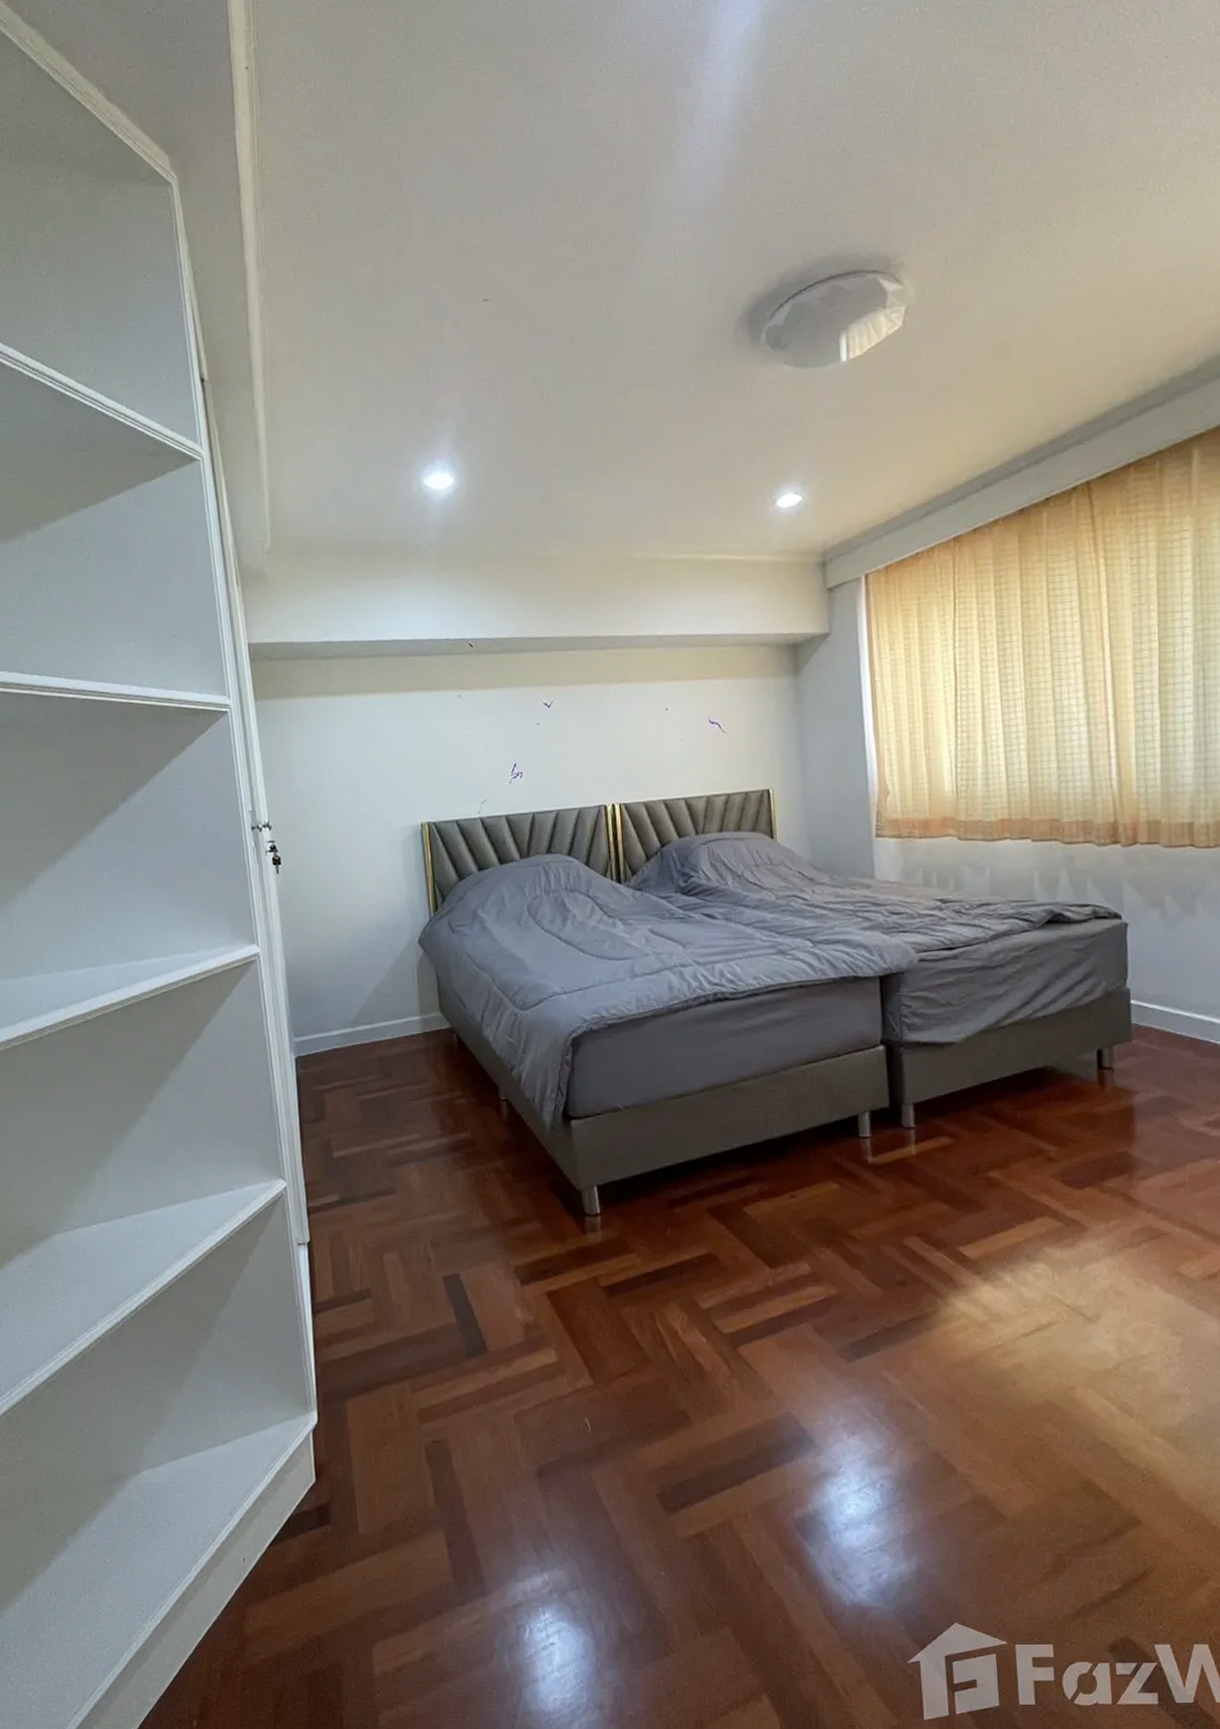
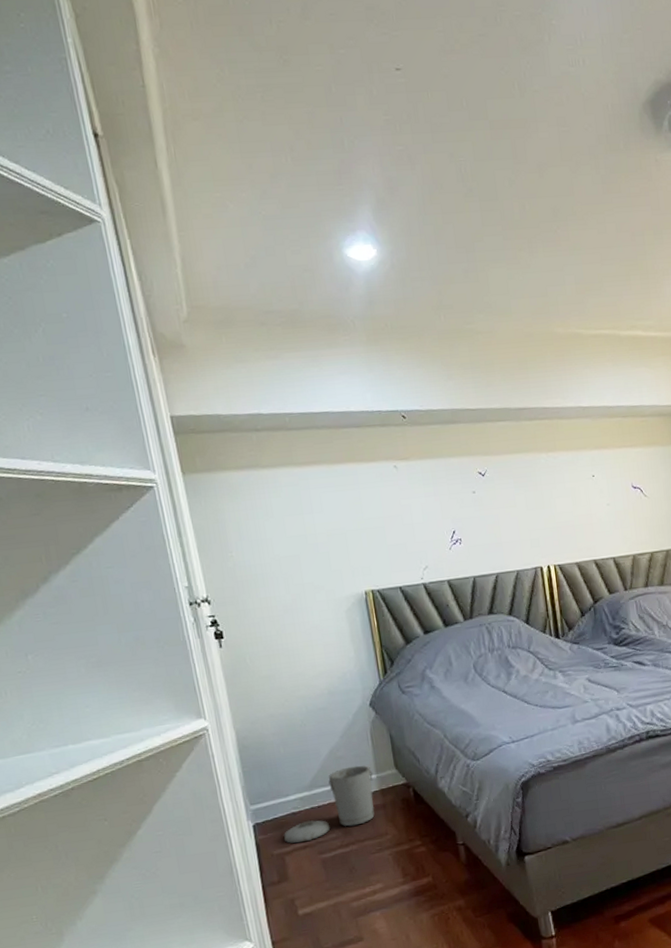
trash can: none [323,1005,417,1082] -> present [283,765,375,844]

